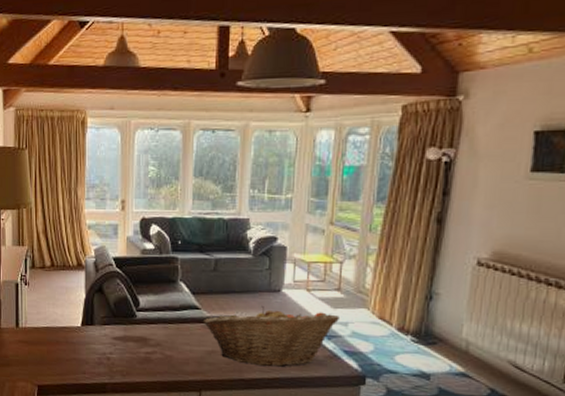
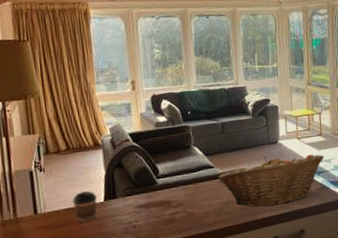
coffee cup: none [51,312,74,344] -> present [72,191,97,223]

